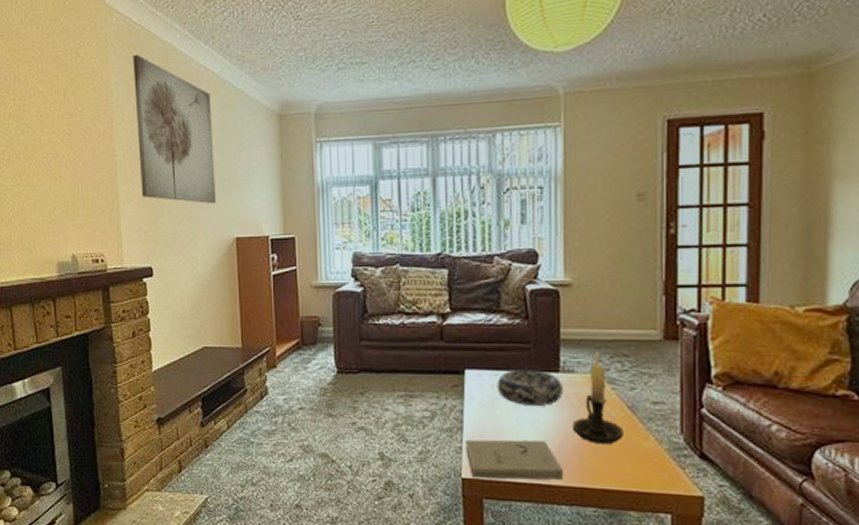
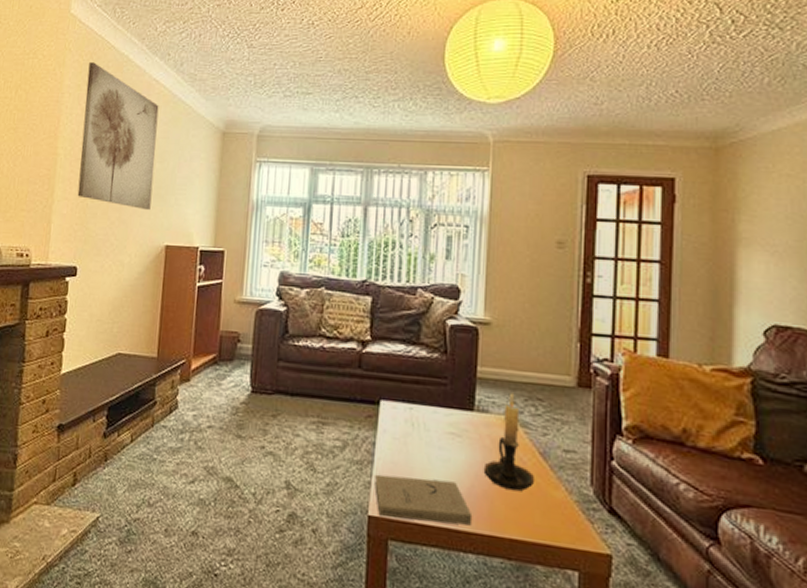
decorative bowl: present [497,370,563,406] -> none [411,404,476,445]

